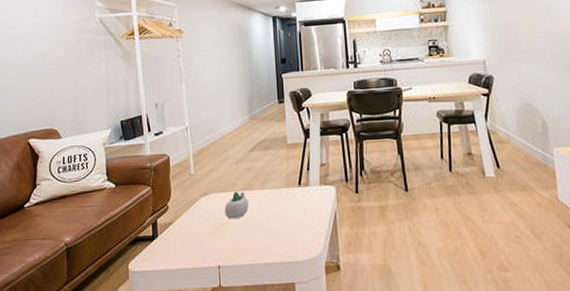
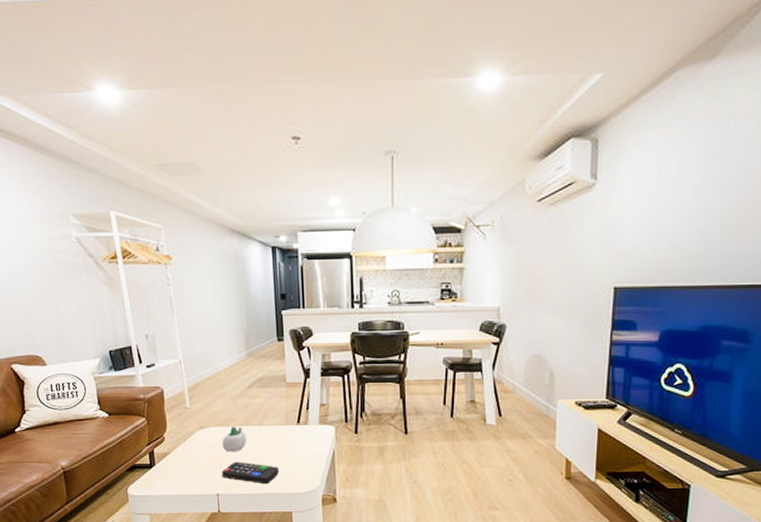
remote control: none [223,228,282,253] -> present [222,461,280,485]

